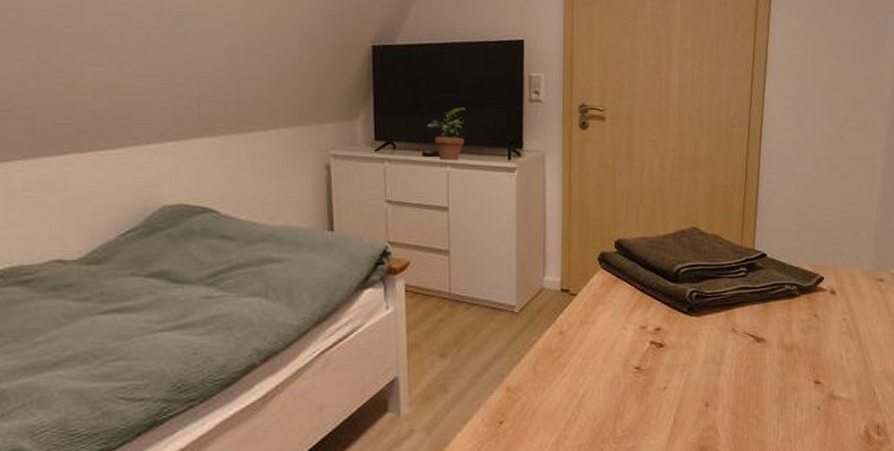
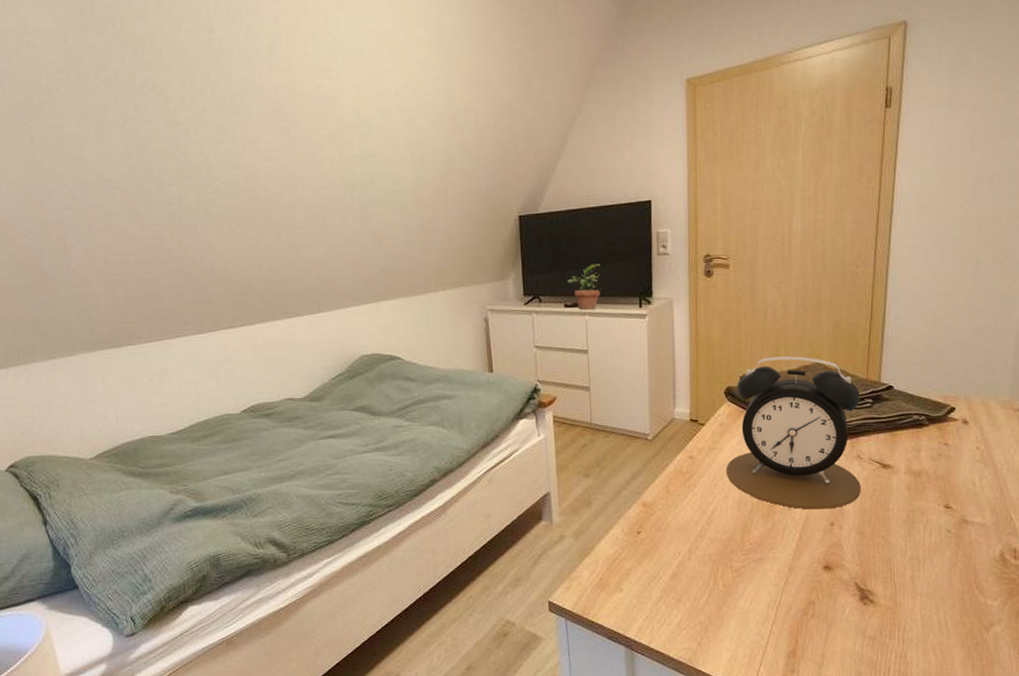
alarm clock: none [598,220,736,390] -> present [726,356,861,510]

